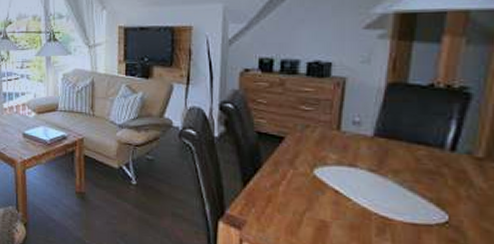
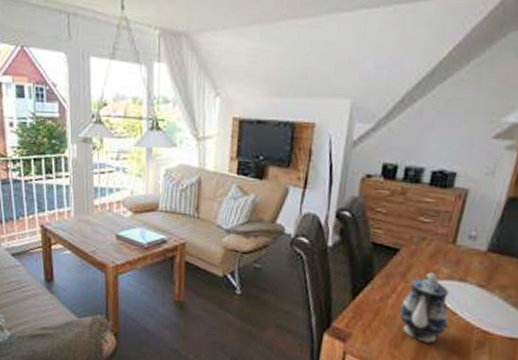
teapot: none [292,158,343,230] -> present [400,272,449,343]

